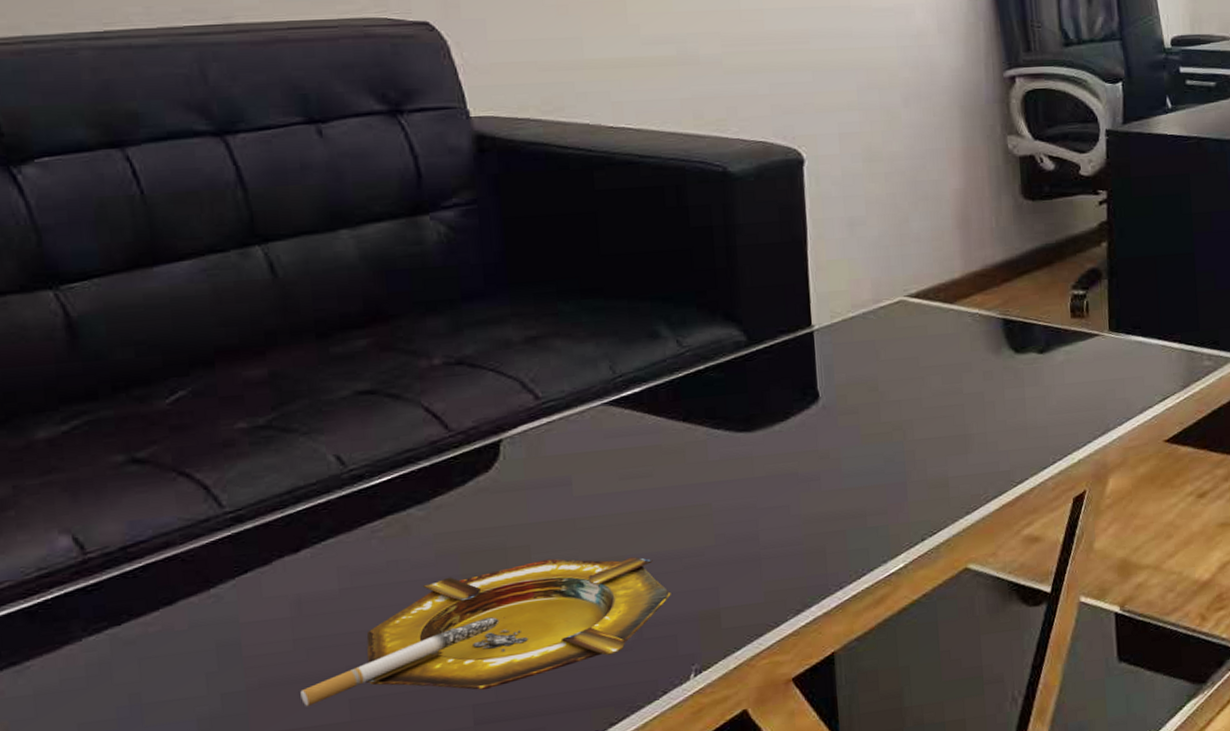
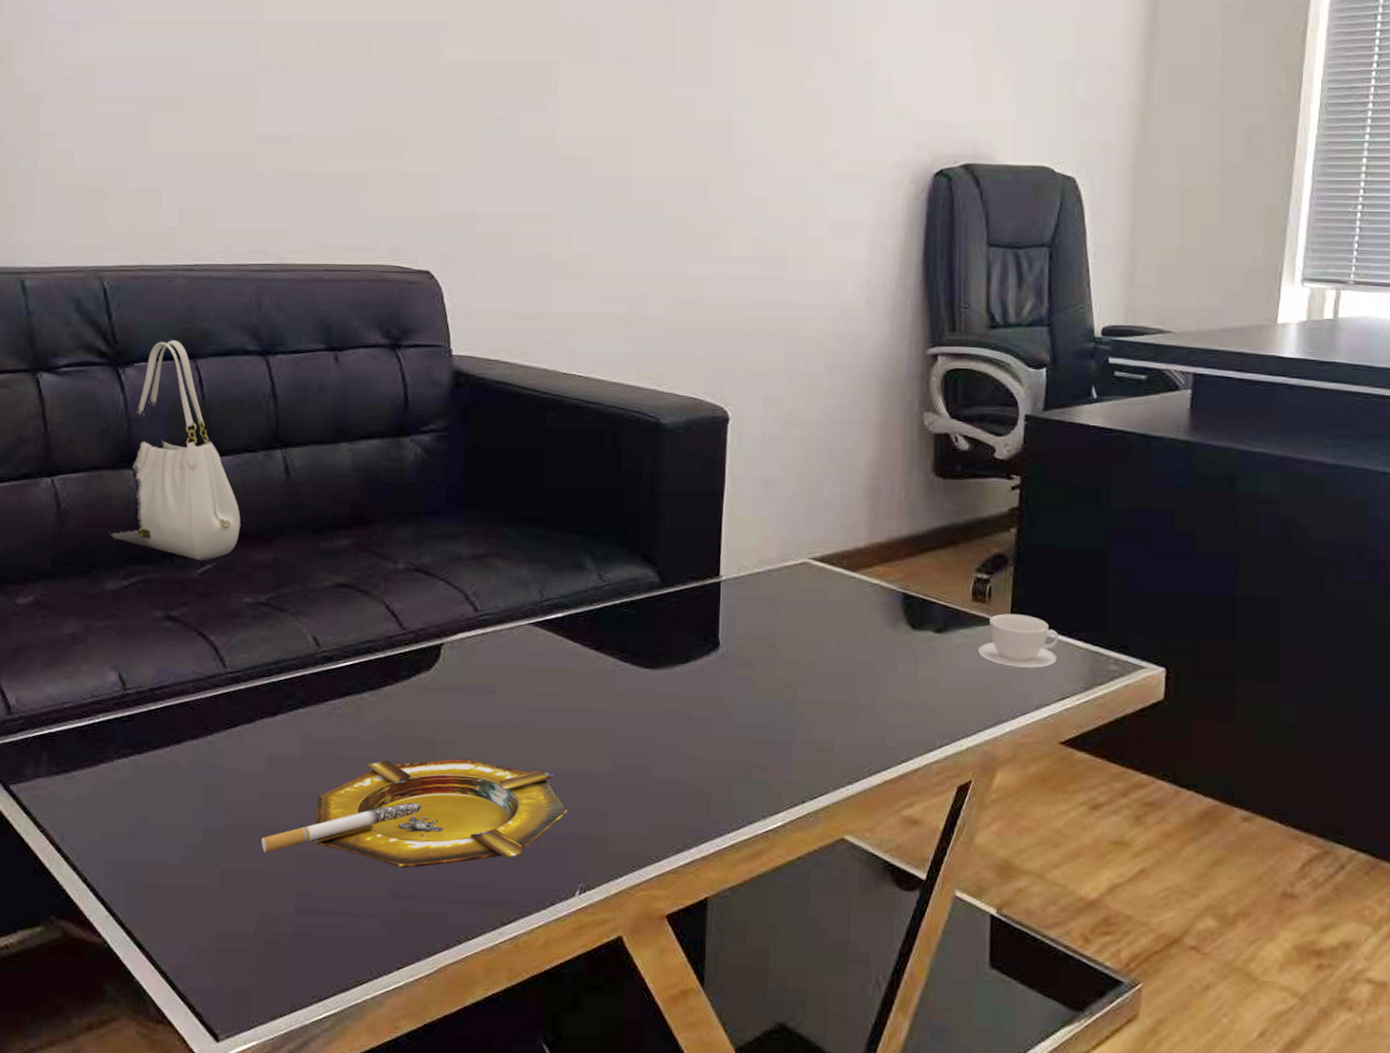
handbag: none [29,126,219,389] -> present [109,340,241,561]
teacup: none [1080,324,1157,376] -> present [977,613,1059,668]

